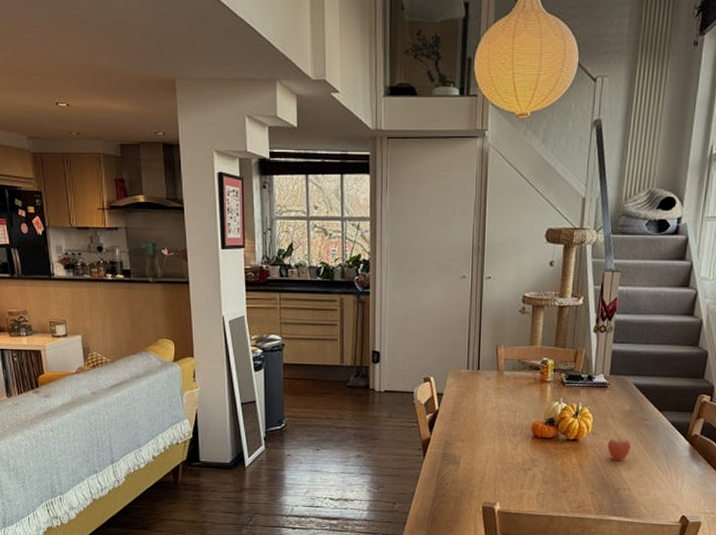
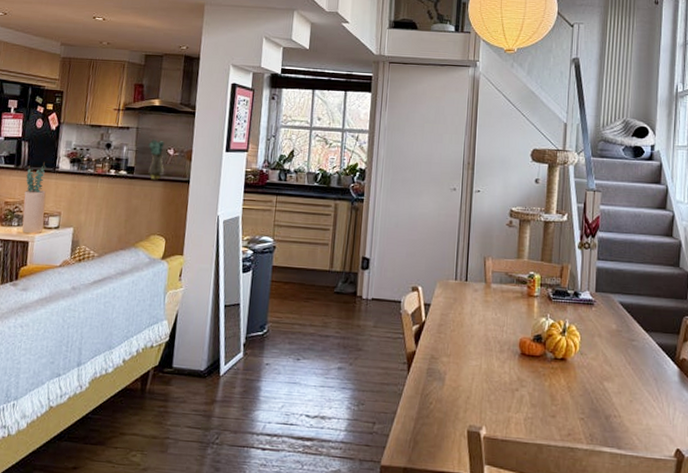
vase: none [23,269,53,343] -> present [21,162,47,234]
fruit: present [607,434,631,460] -> none [596,354,619,384]

